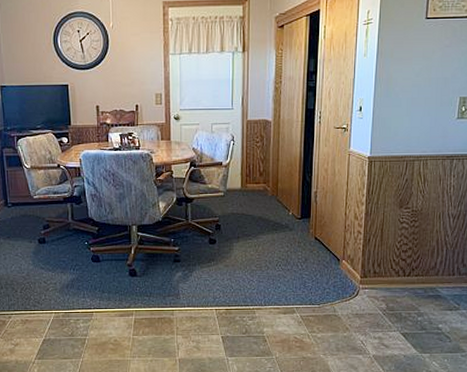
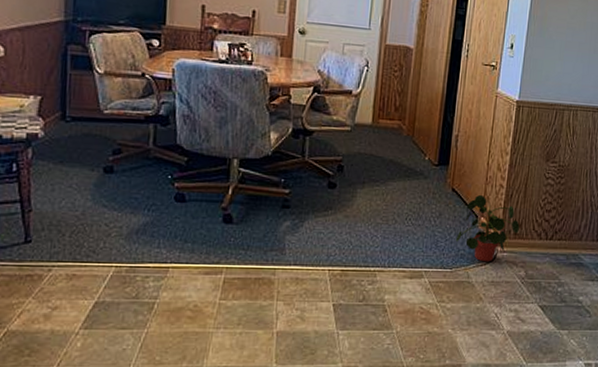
potted plant: none [321,240,378,298] -> present [455,194,520,262]

